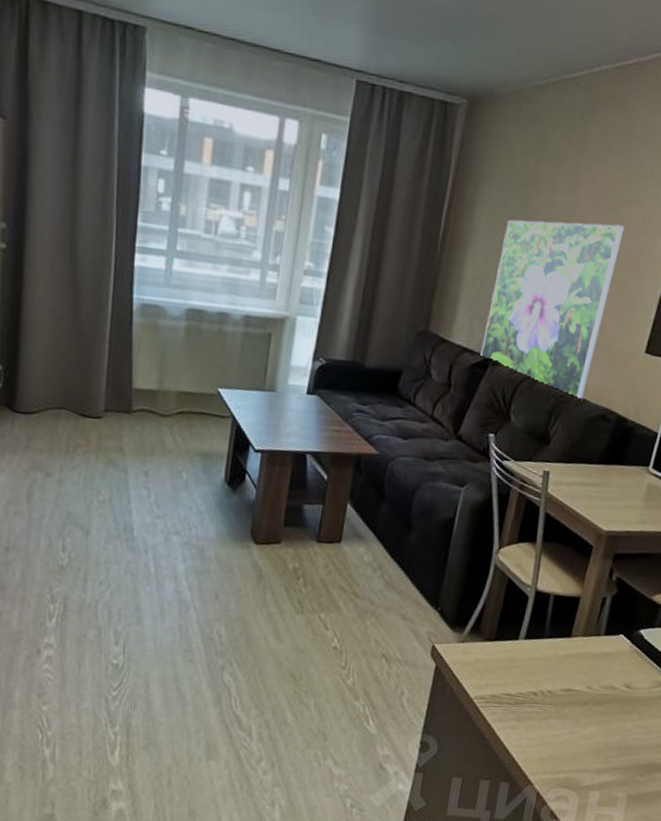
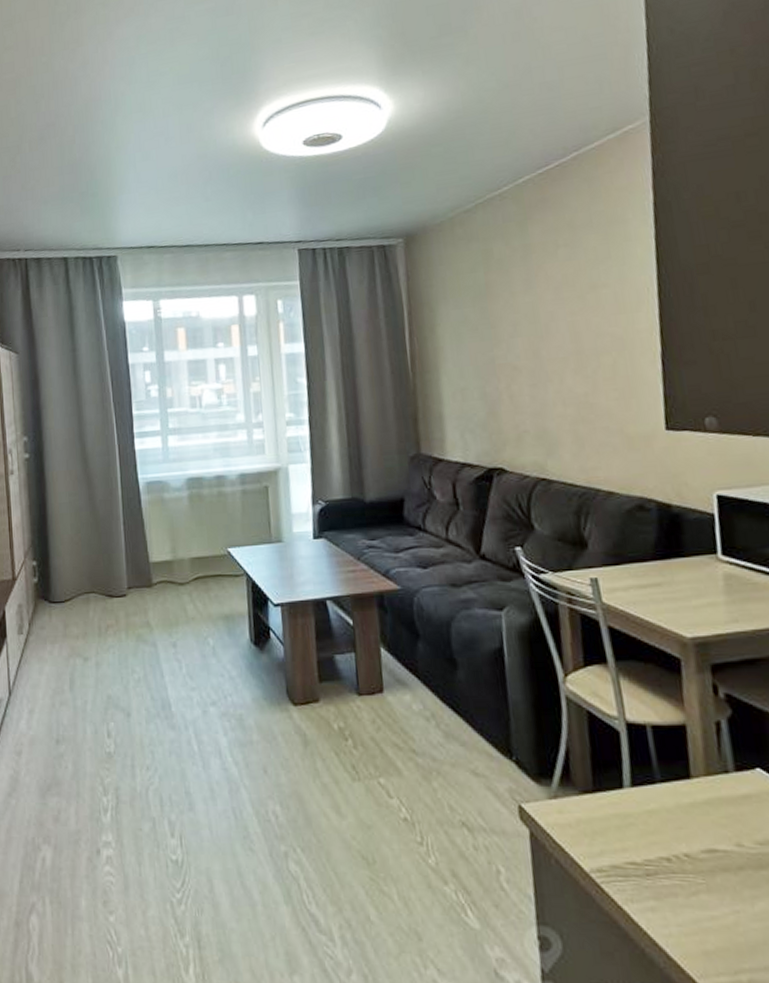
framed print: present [480,219,625,401] -> none [472,310,611,495]

